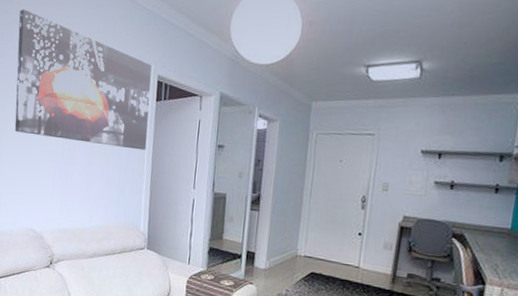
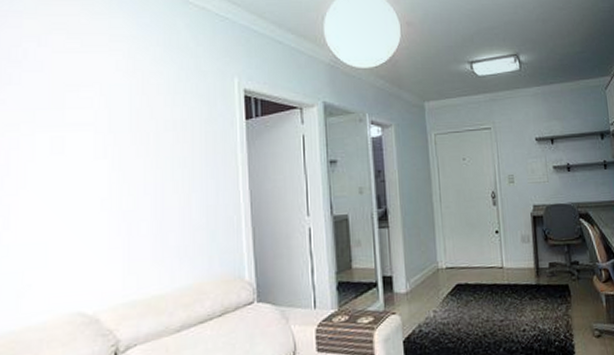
wall art: present [14,9,152,151] -> none [34,21,240,182]

